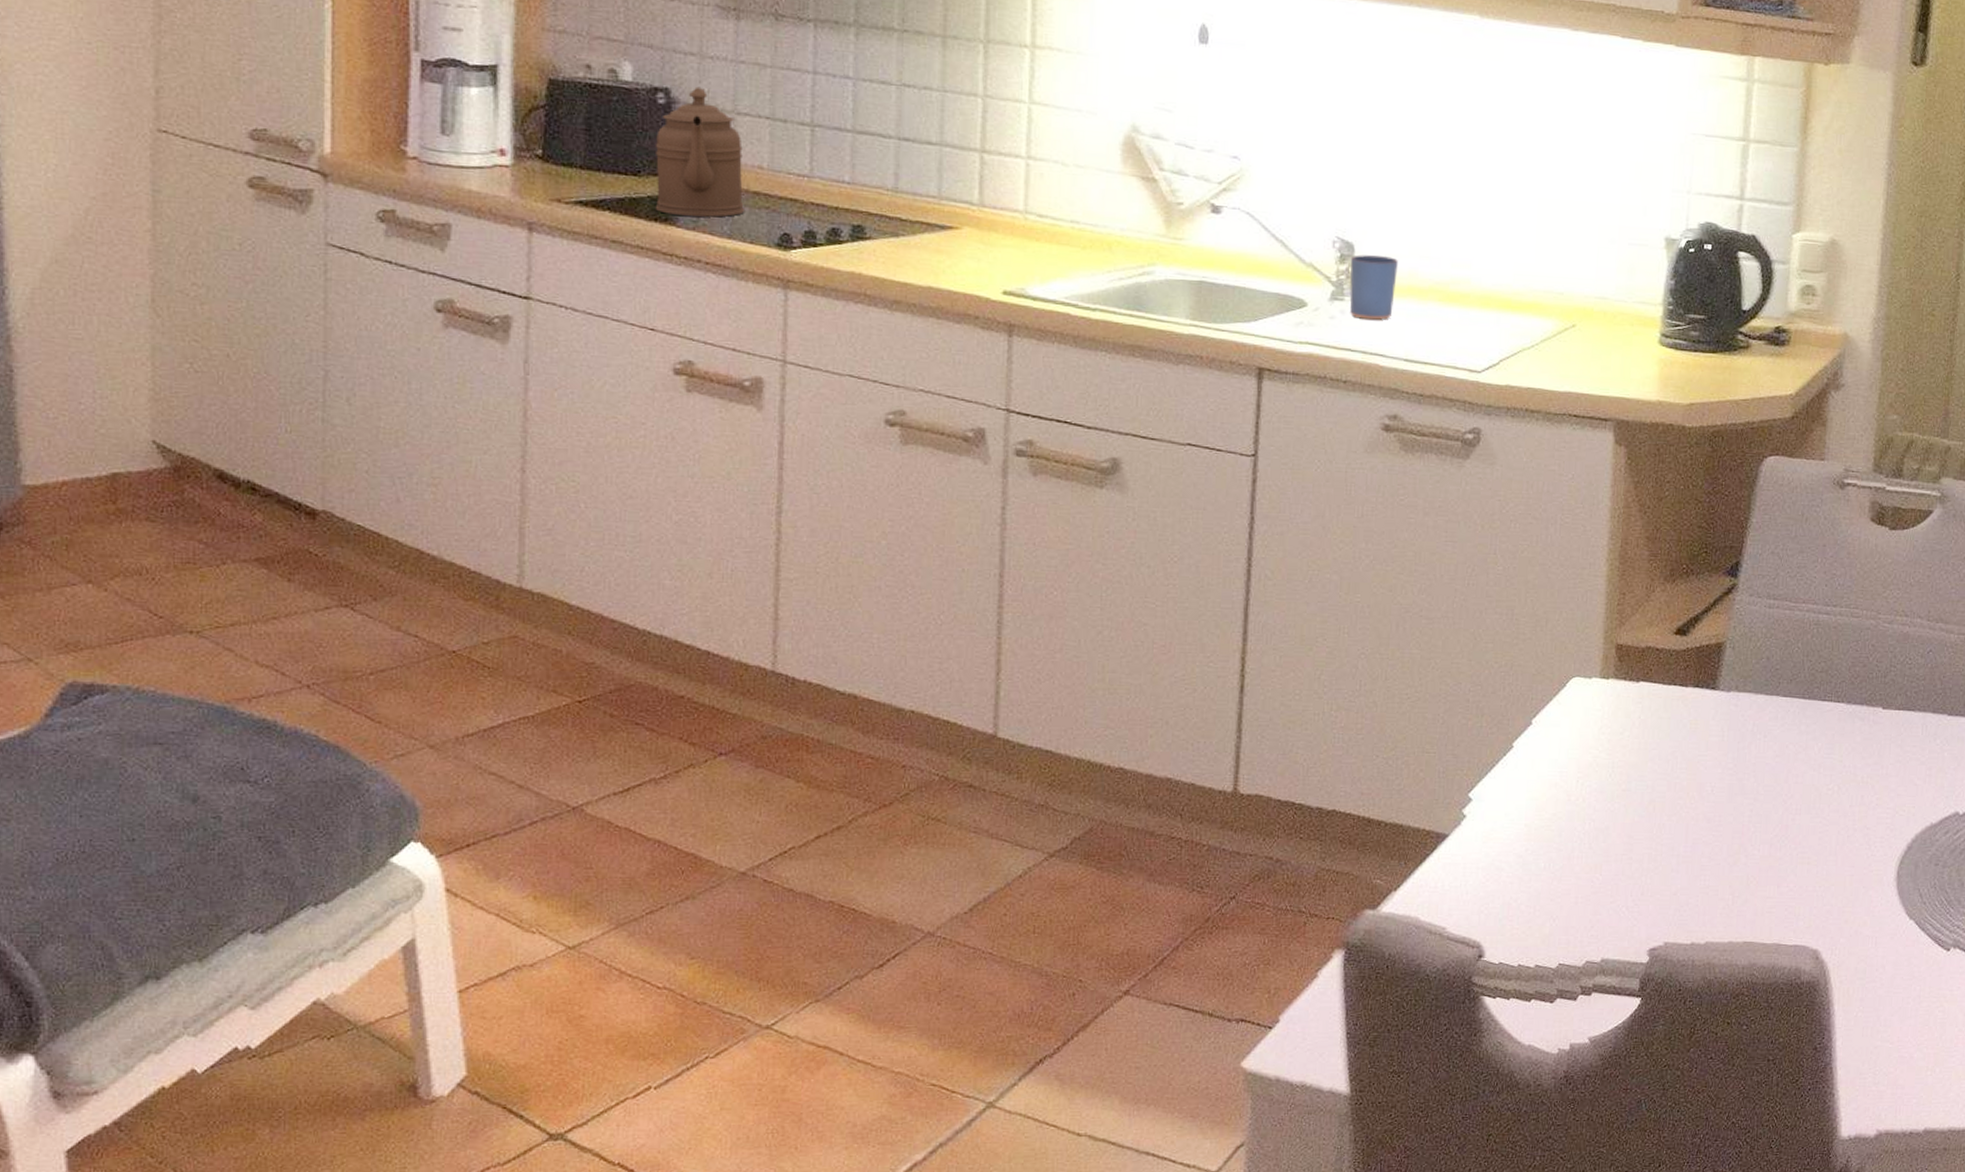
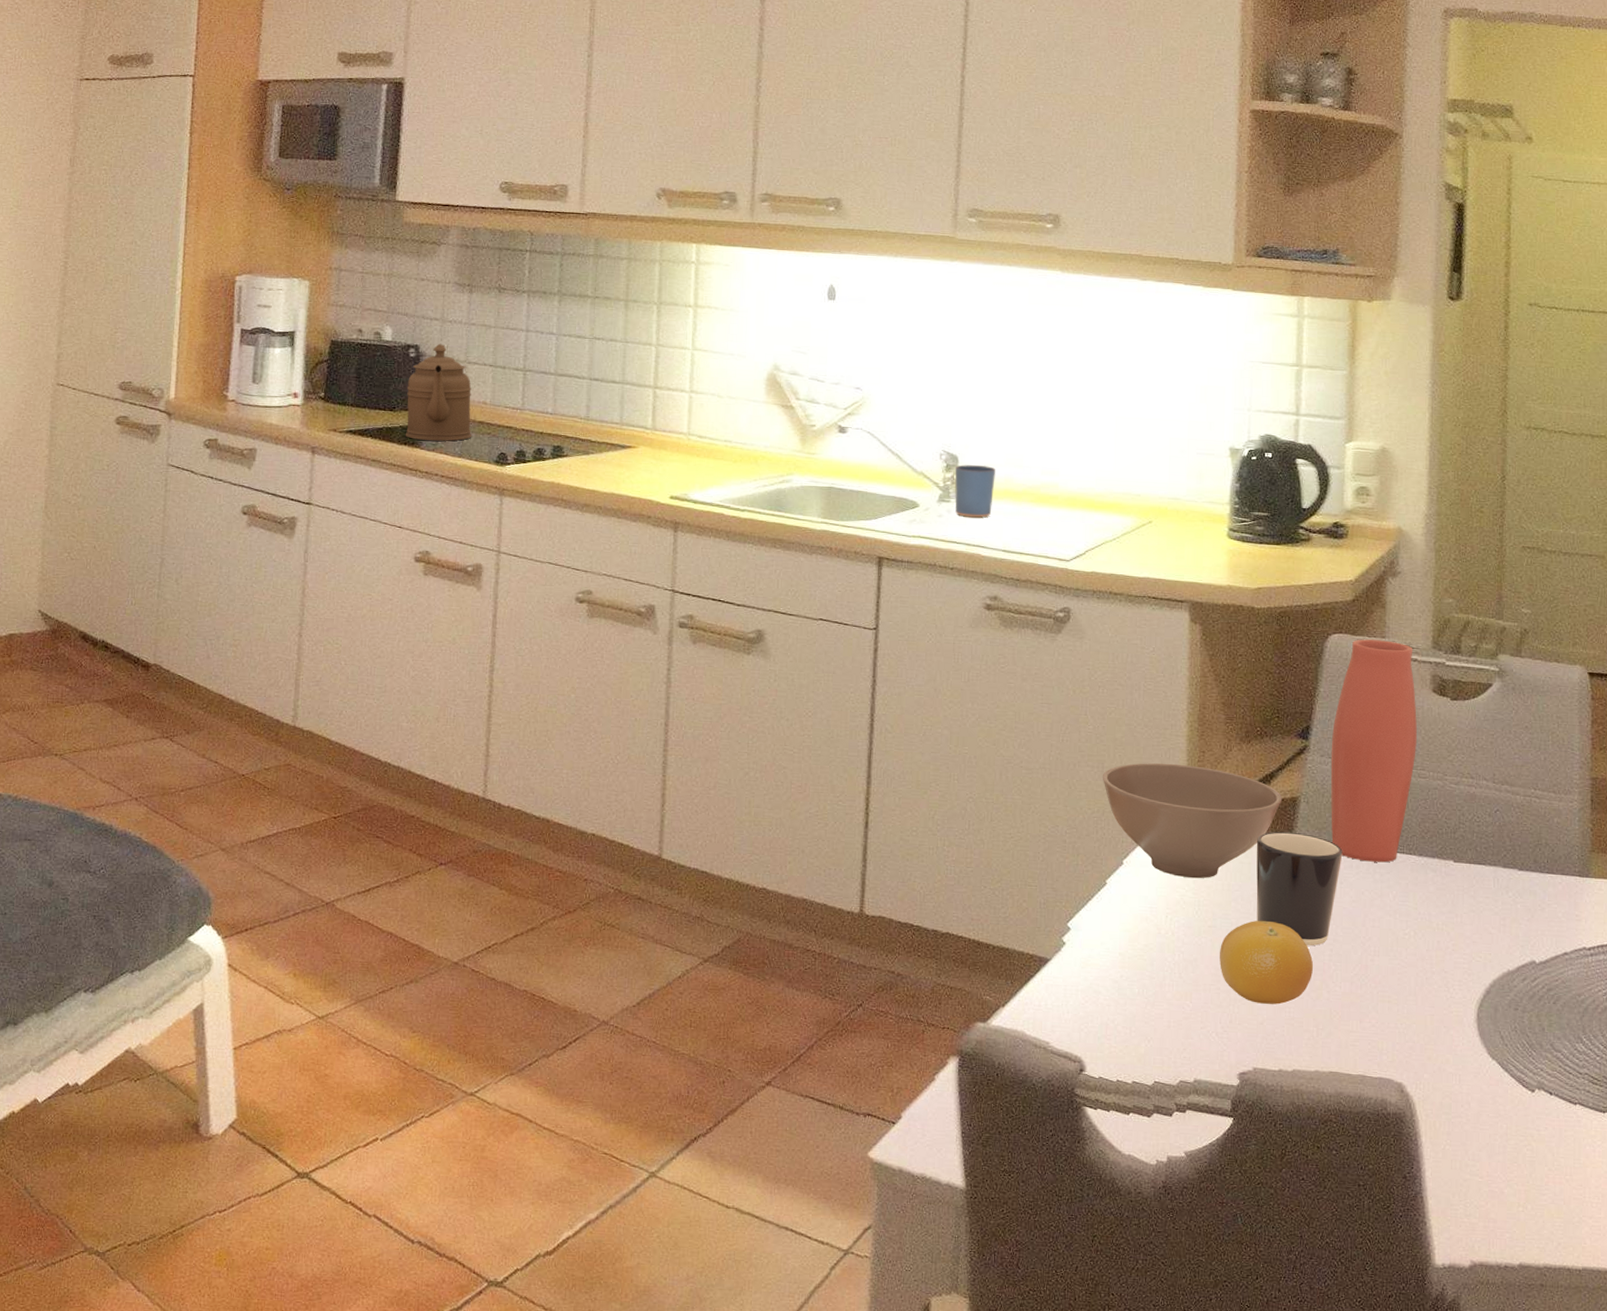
bowl: none [1511,607,1707,738] -> present [1102,763,1283,879]
fruit: none [1633,781,1732,872] -> present [1220,920,1314,1005]
mug: none [1674,681,1768,807] -> present [1256,831,1343,946]
vase: none [1757,462,1853,712] -> present [1330,639,1417,863]

